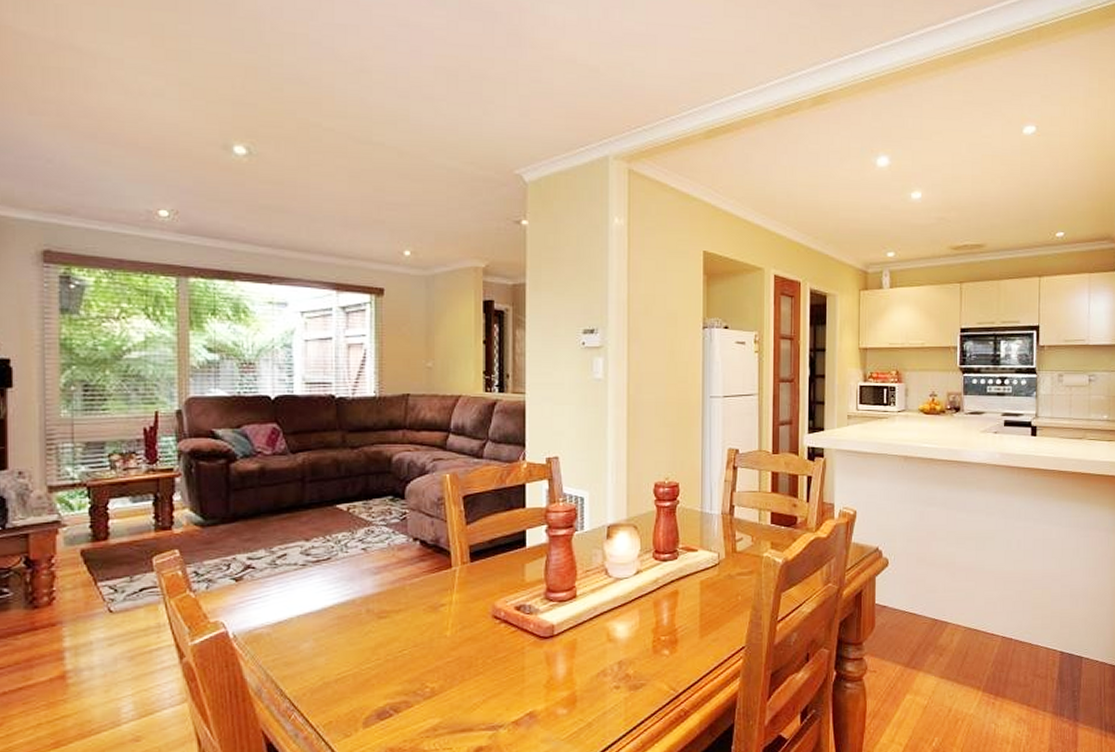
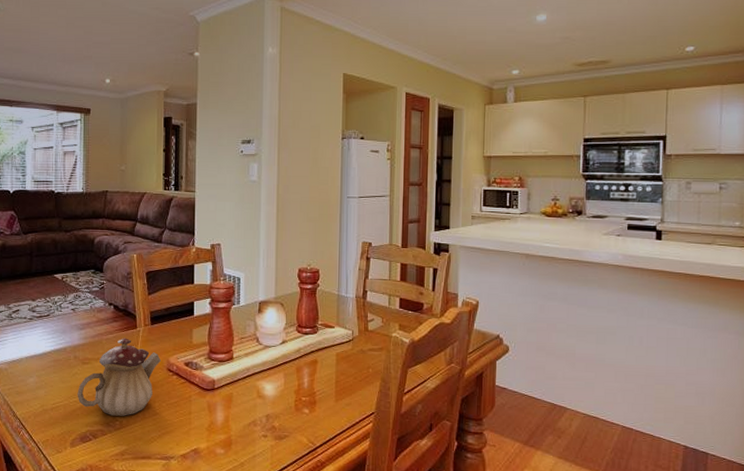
teapot: none [371,581,484,682] -> present [77,338,161,416]

